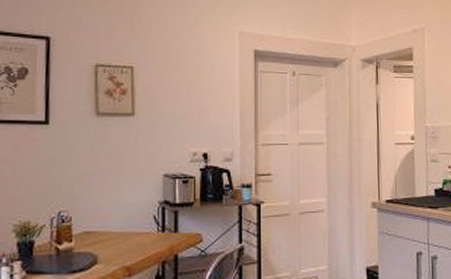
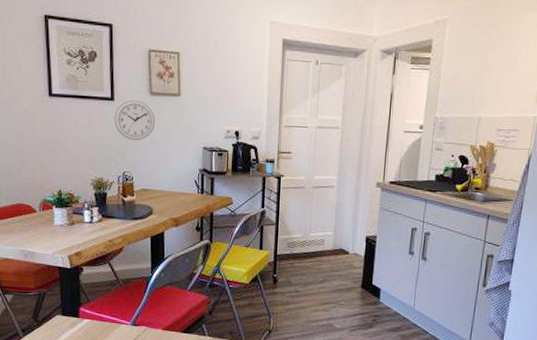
wall clock: none [48,122,103,172] -> present [114,99,156,141]

